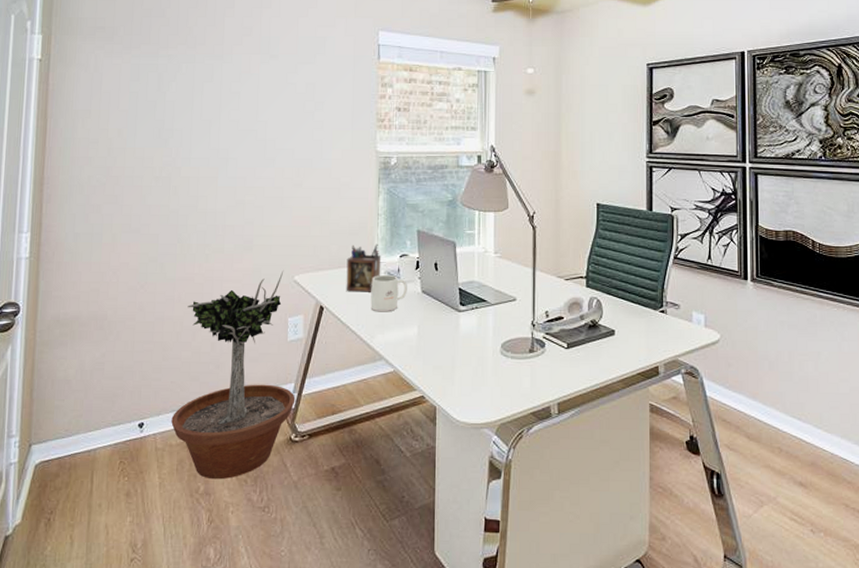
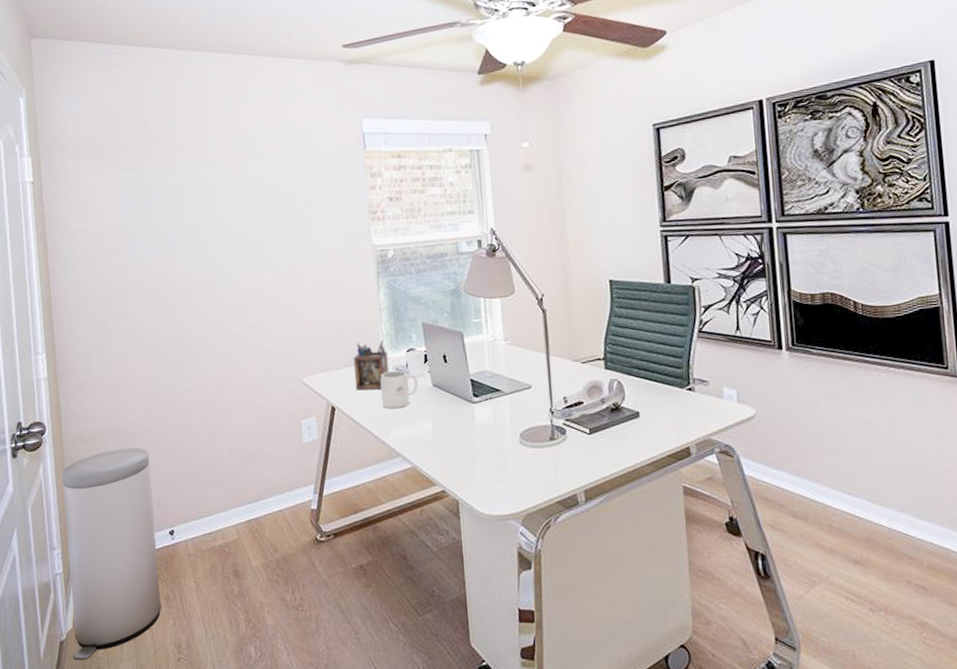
pedal bin: none [16,335,127,558] -> present [61,448,161,661]
potted tree: present [171,270,295,480] -> none [199,373,317,582]

